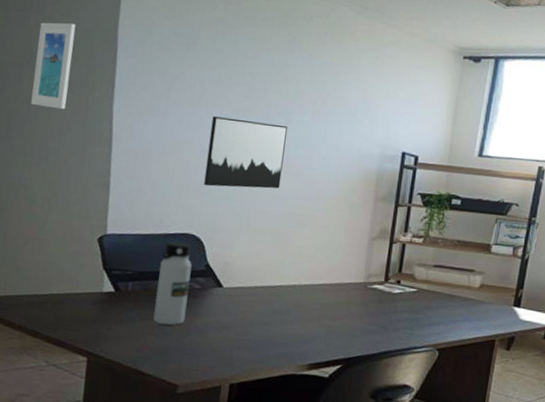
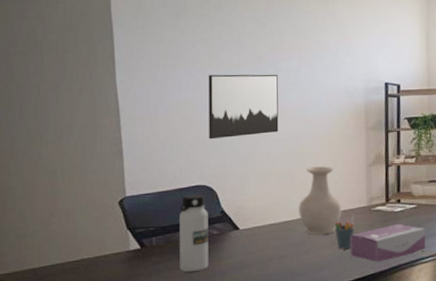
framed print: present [30,22,76,110] -> none [39,9,73,89]
vase: none [288,230,337,307] -> present [298,166,342,235]
pen holder: none [325,290,349,326] -> present [334,215,355,250]
tissue box: none [338,306,423,344] -> present [350,223,426,262]

